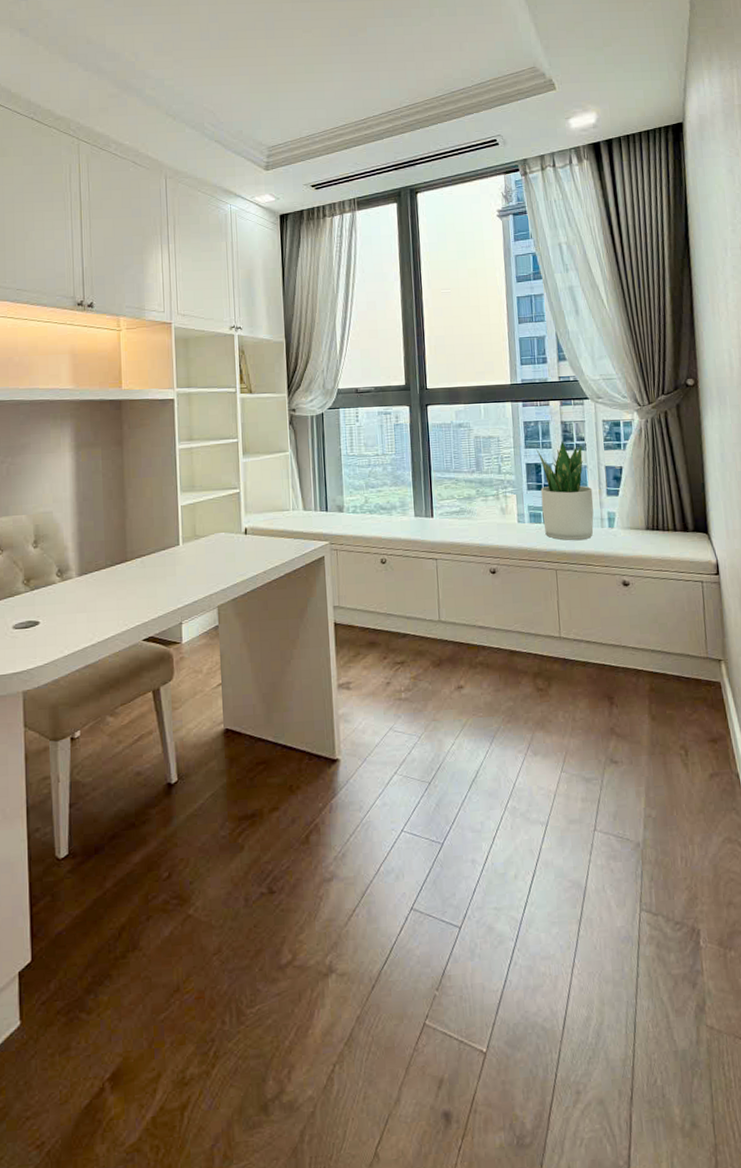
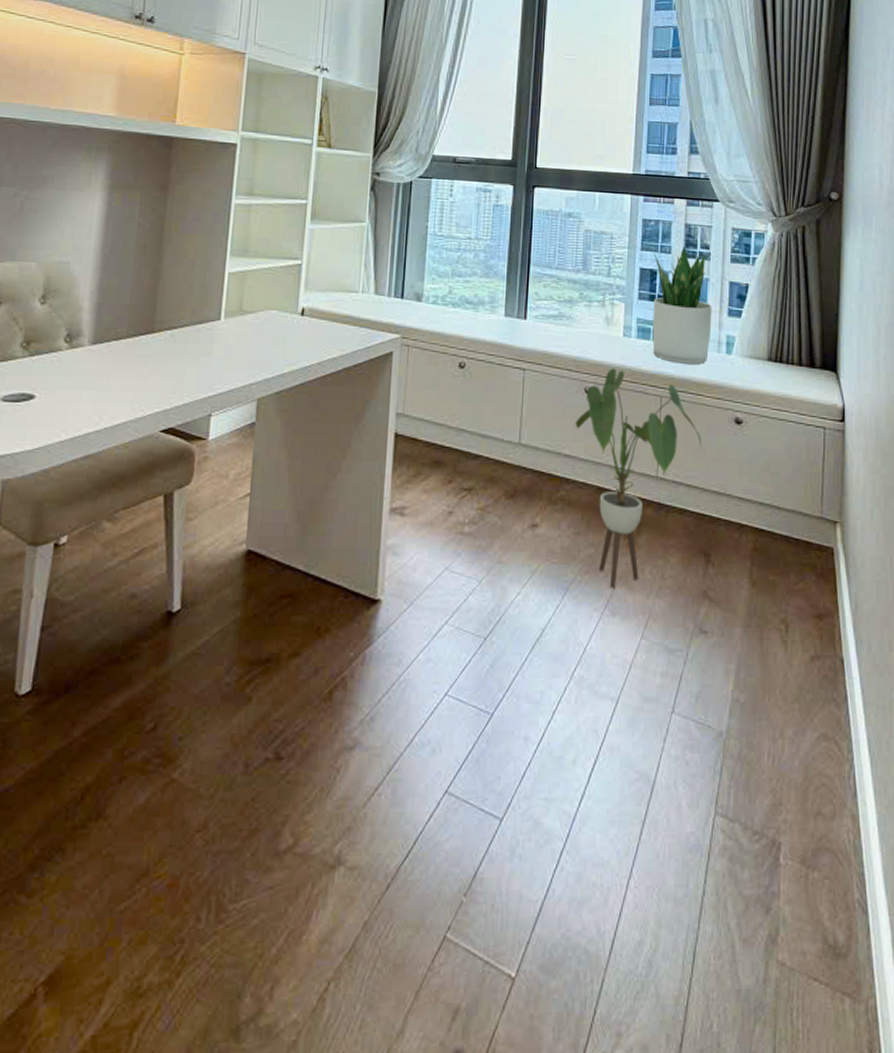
house plant: none [484,550,596,733] -> present [575,368,702,588]

